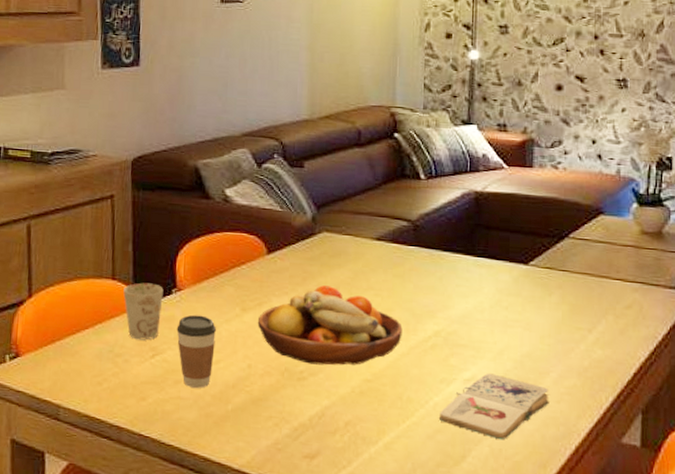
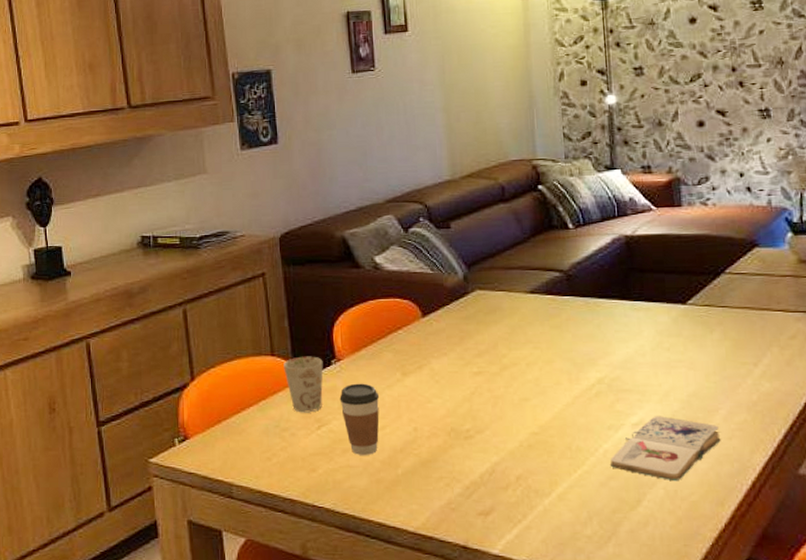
fruit bowl: present [257,285,403,366] -> none [419,343,565,422]

